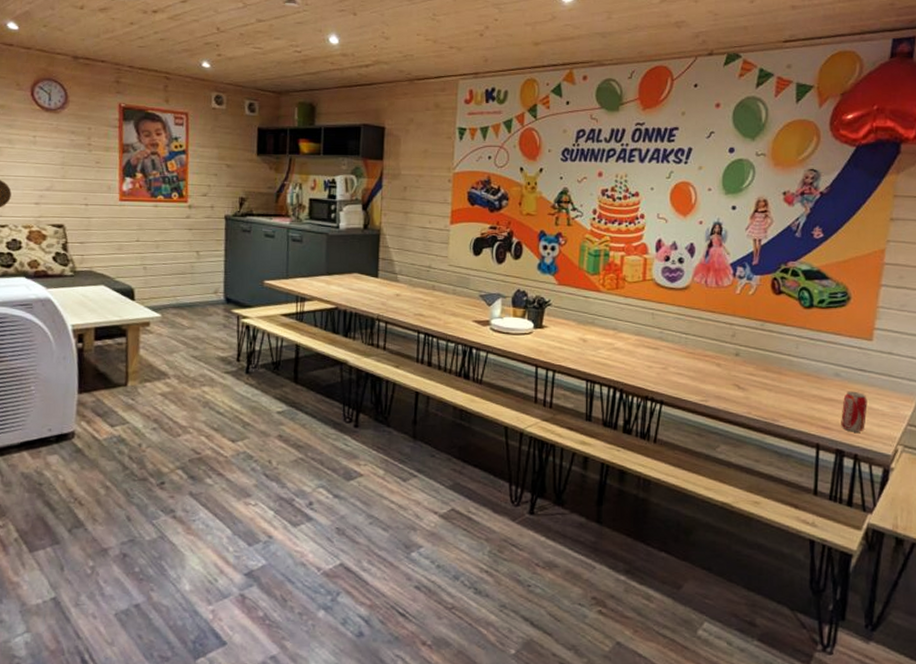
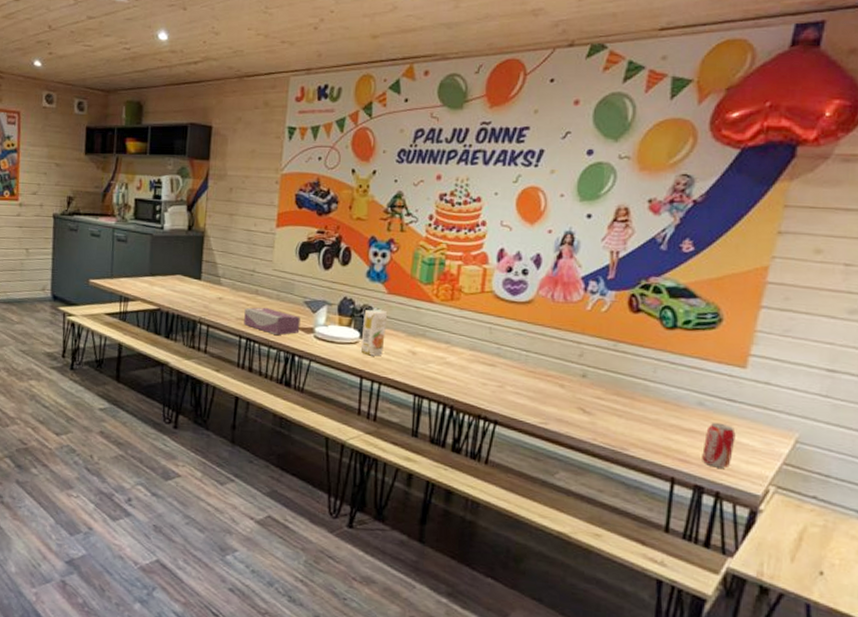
tissue box: none [422,302,477,329] -> present [244,307,301,335]
juice carton: none [534,300,559,345] -> present [360,309,388,356]

